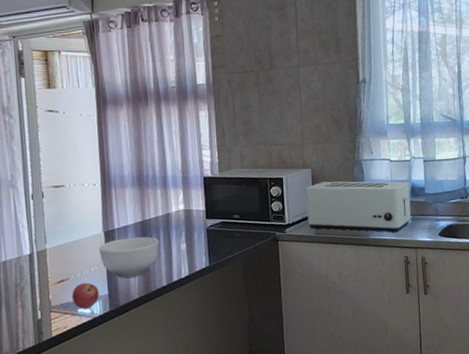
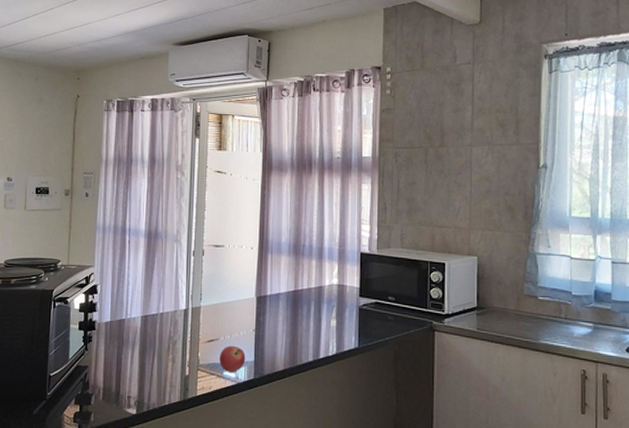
bowl: present [98,236,159,278] -> none [249,305,309,347]
toaster: present [306,181,411,232] -> none [469,272,593,340]

